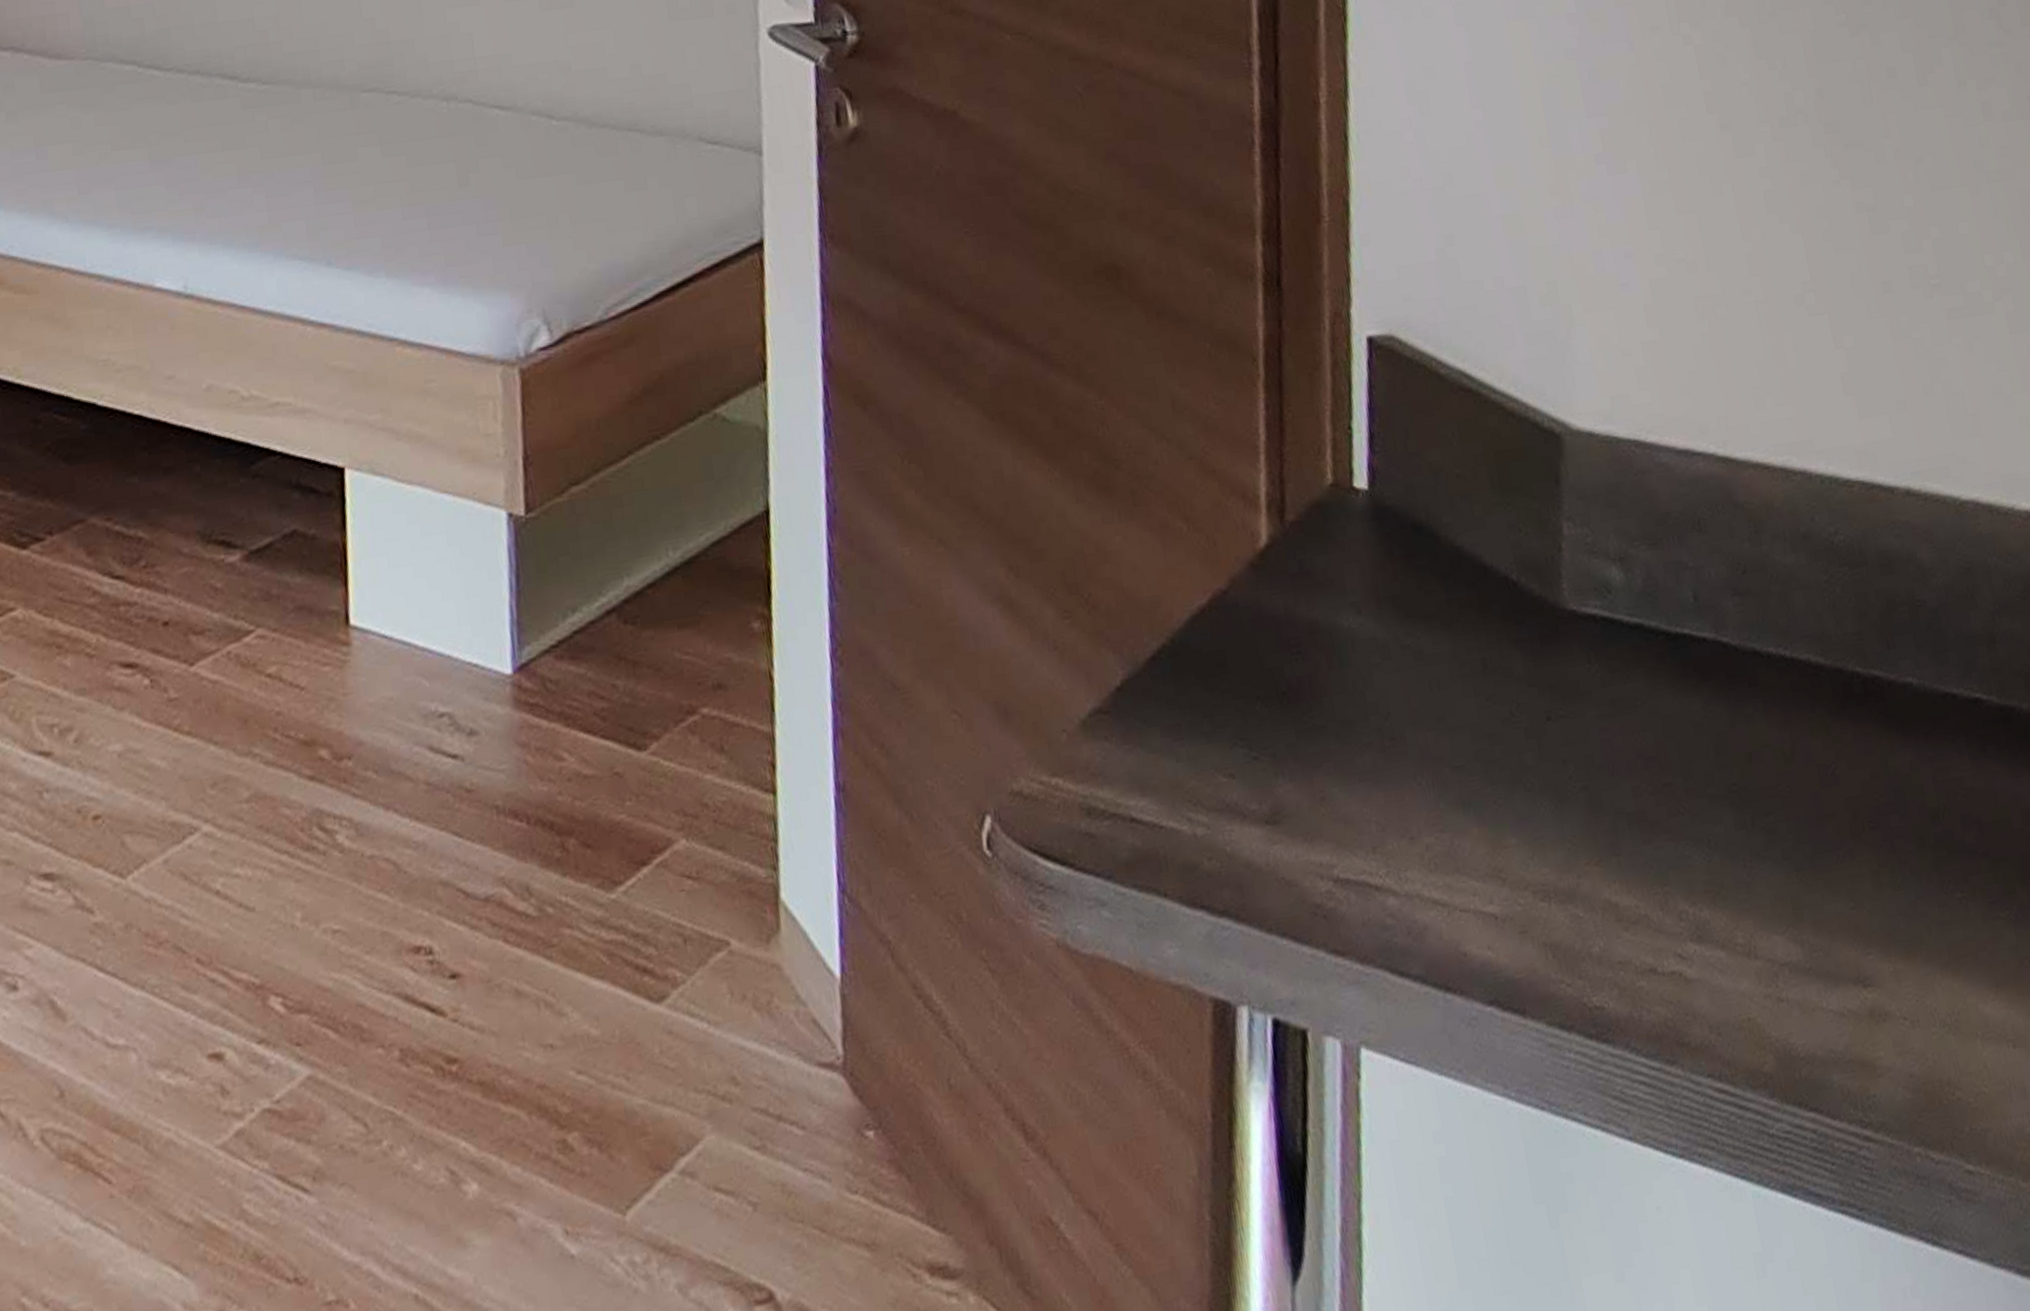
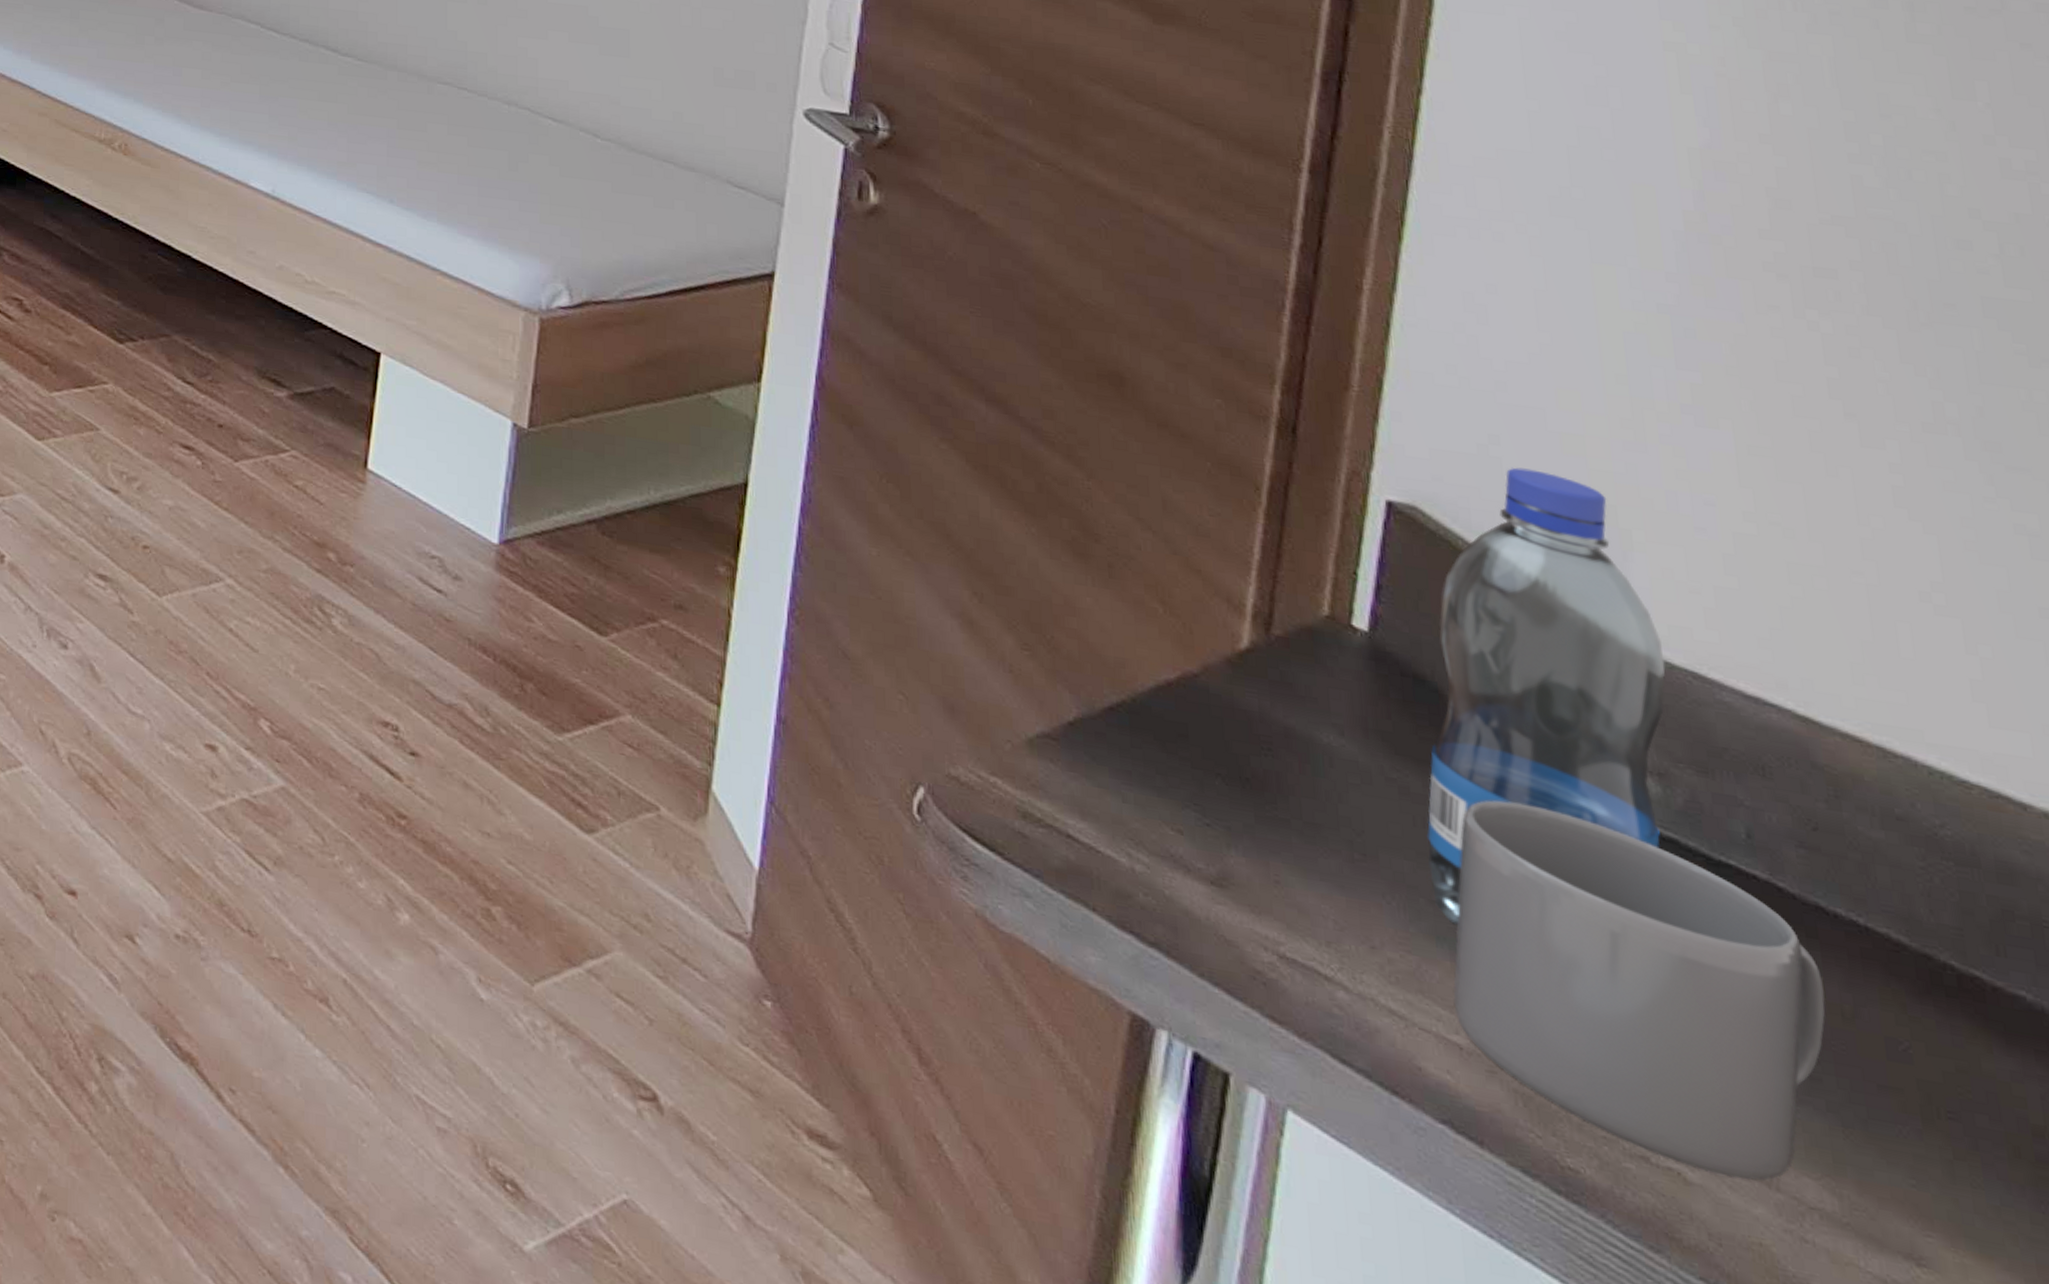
bottle: none [1423,262,1629,786] -> present [1426,467,1666,925]
mug: none [1469,629,1773,964] -> present [1453,800,1826,1181]

